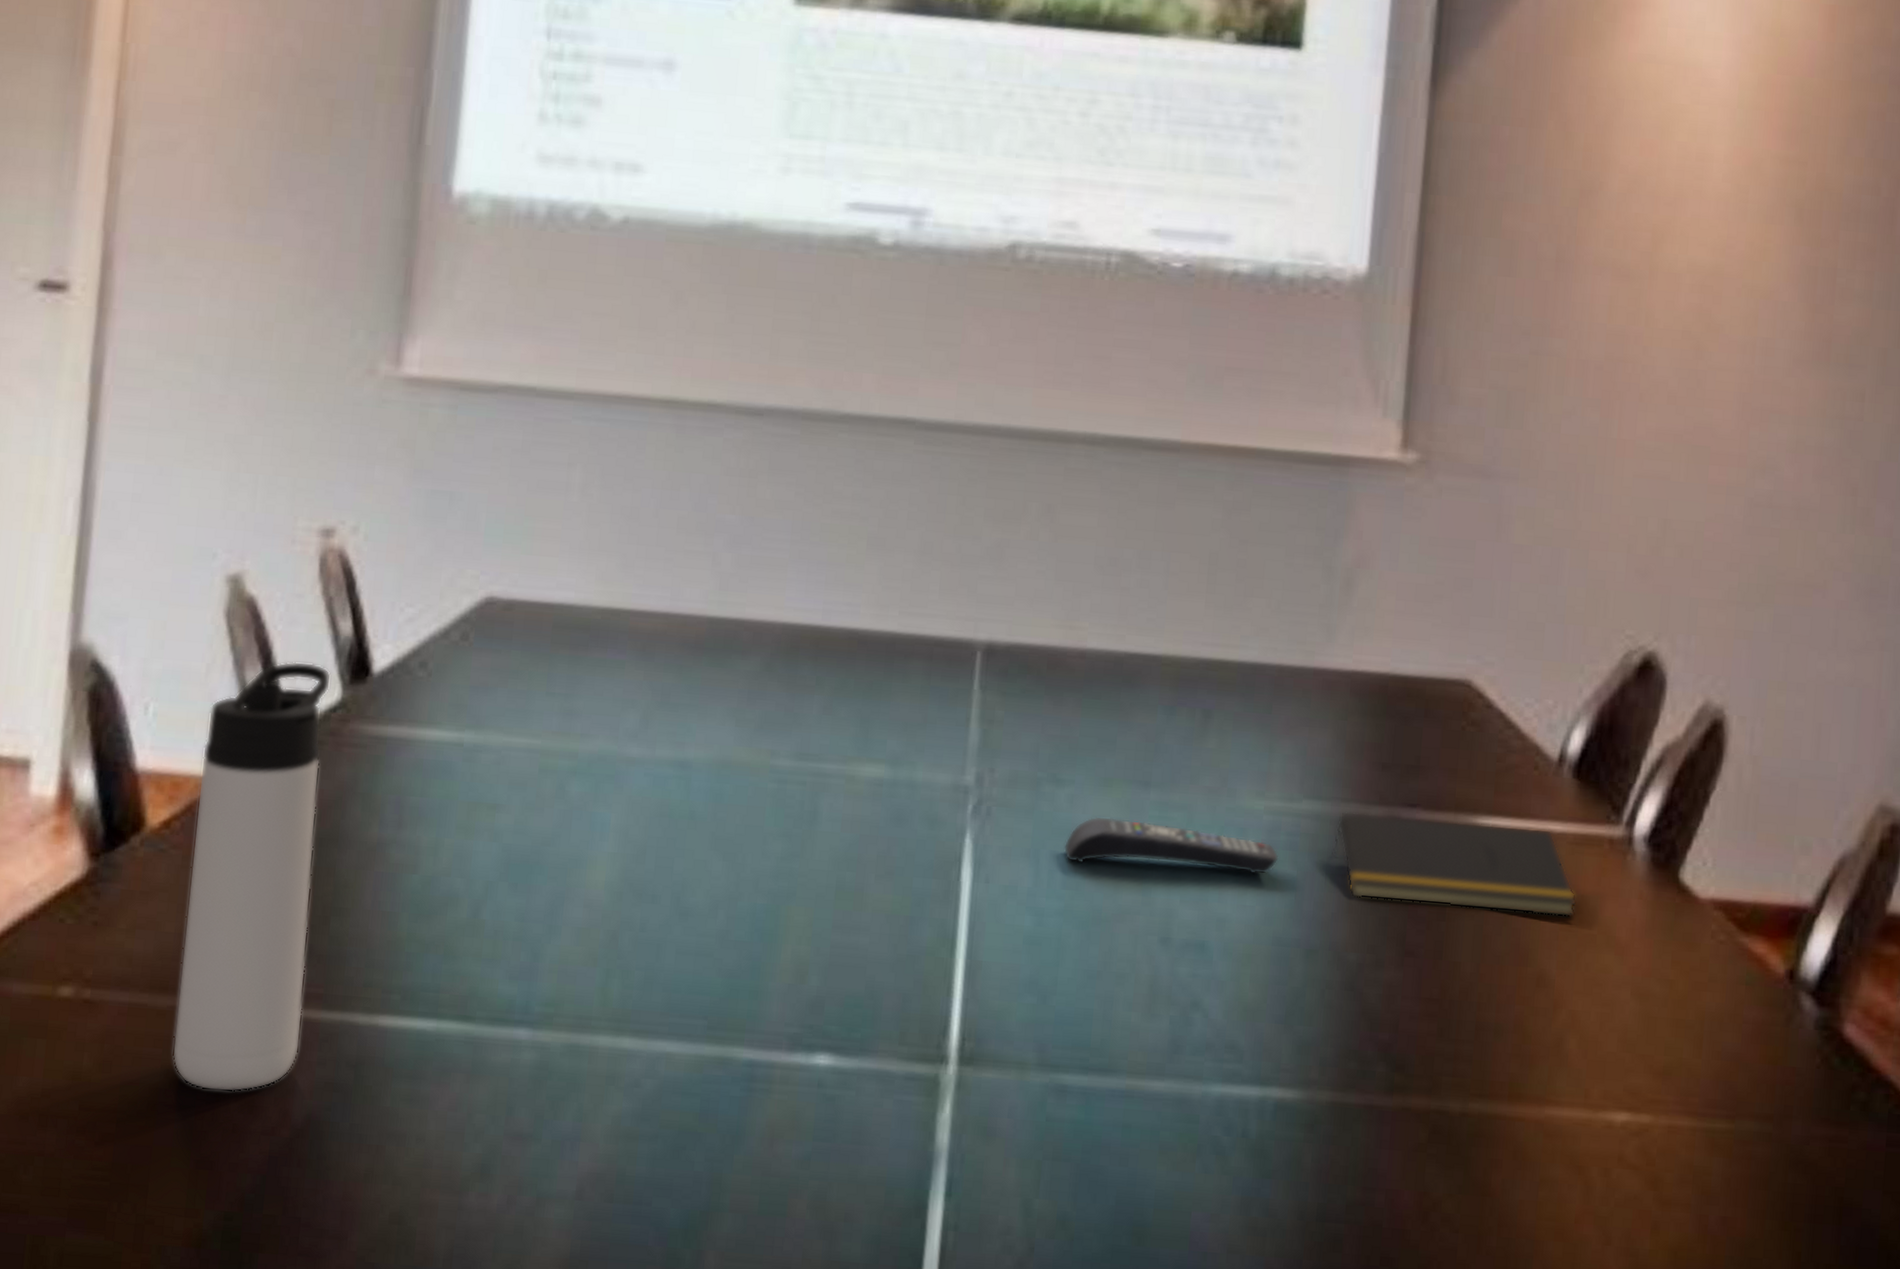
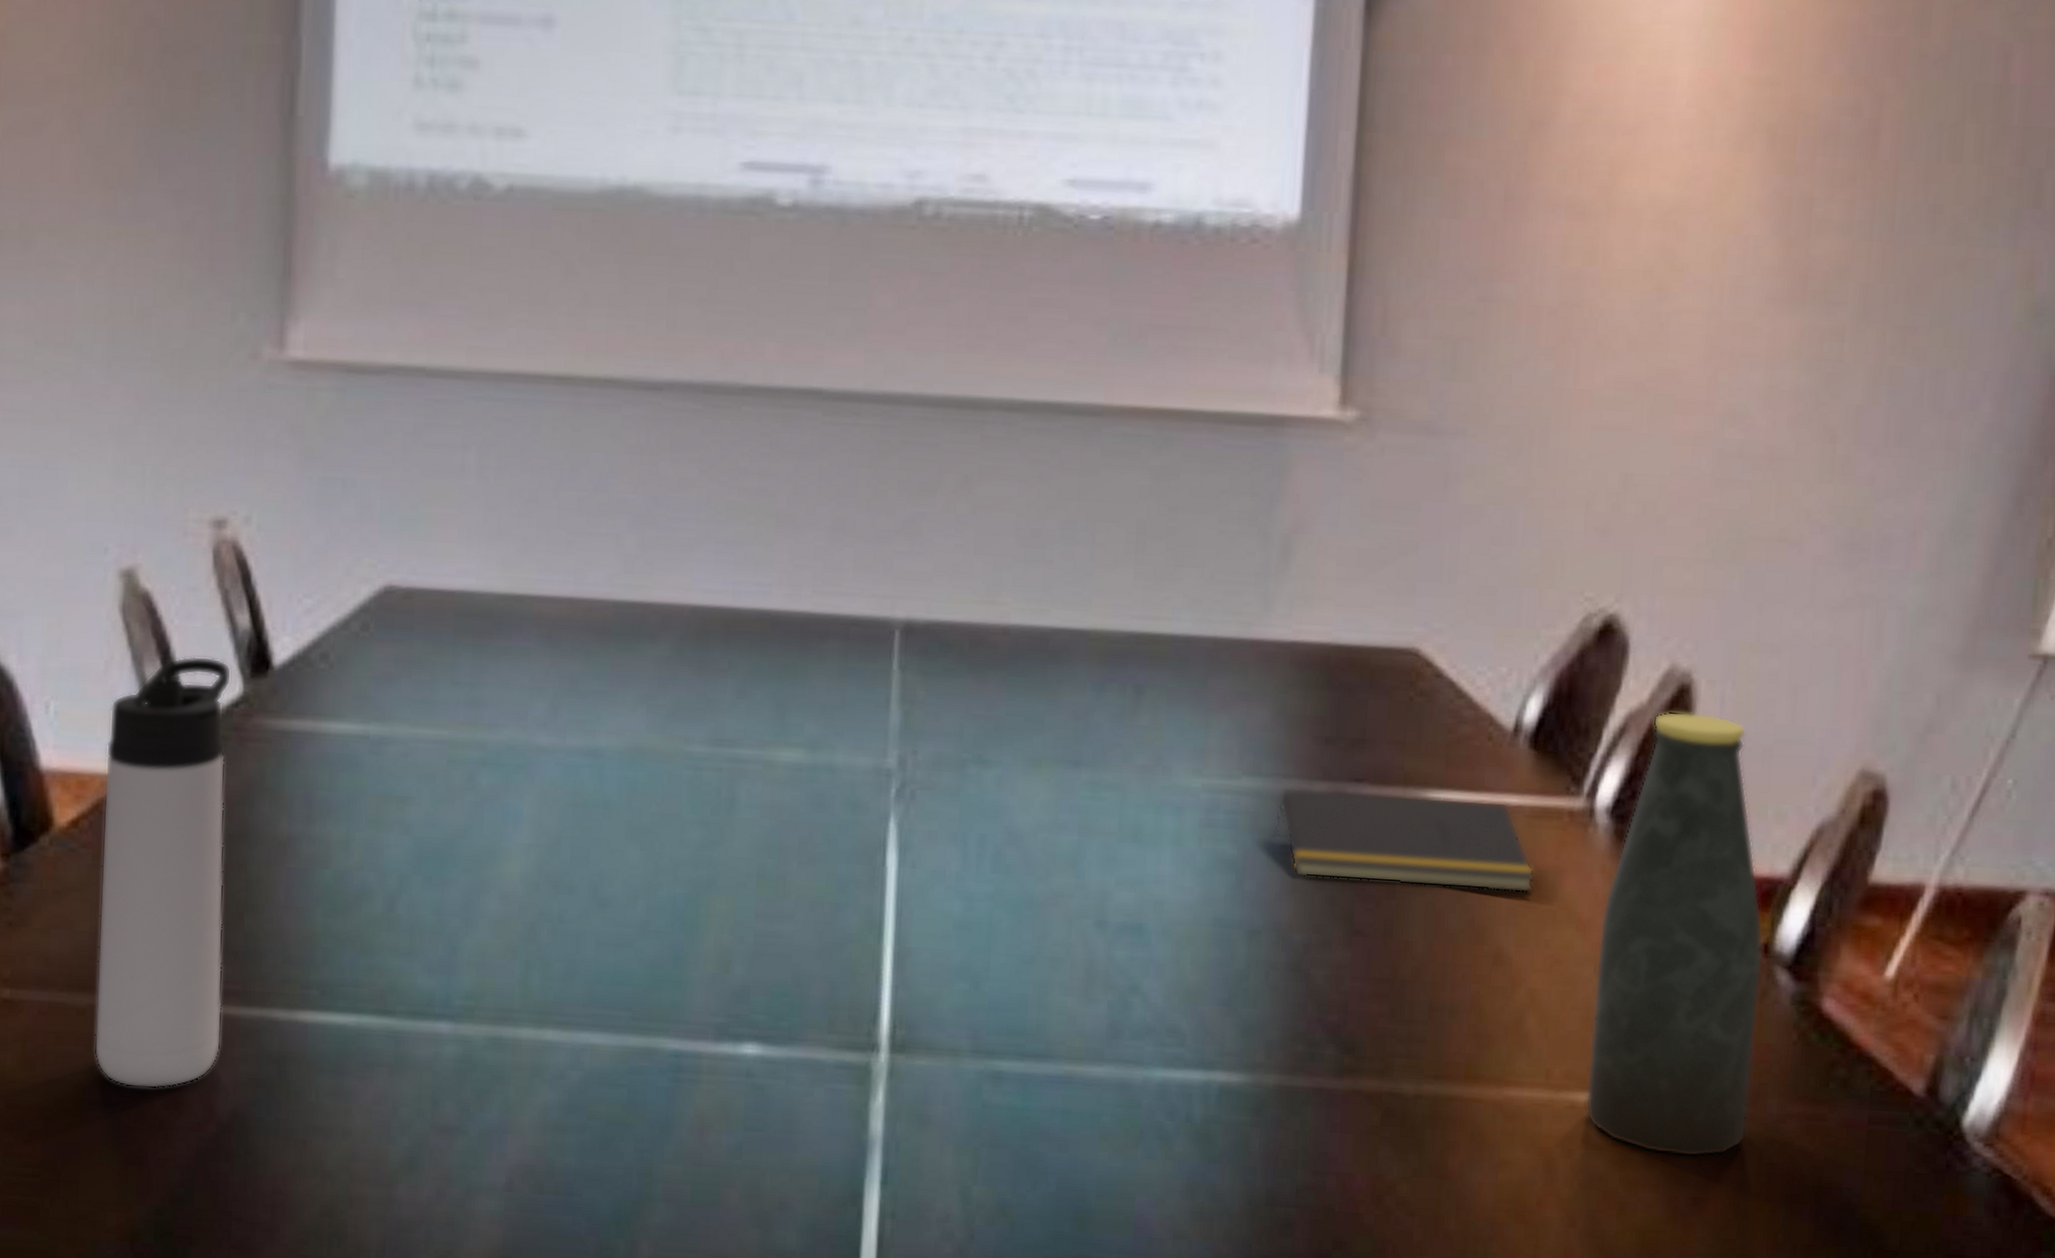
remote control: present [1063,816,1279,875] -> none [992,798,1218,855]
bottle: none [1621,745,1790,1177] -> present [1585,711,1764,1157]

